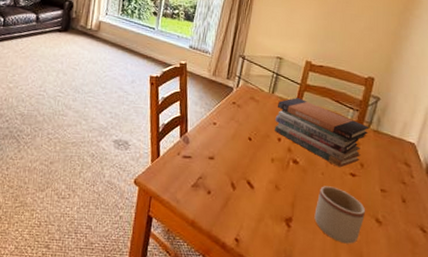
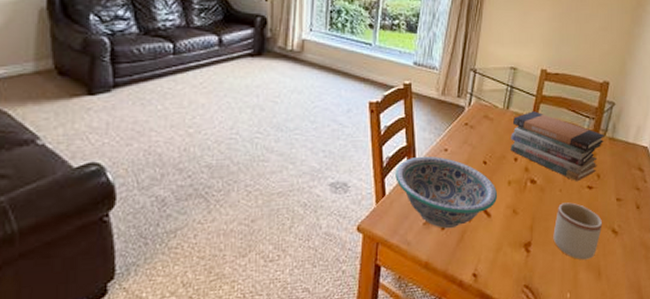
decorative bowl: none [169,126,261,194] -> present [395,156,498,229]

